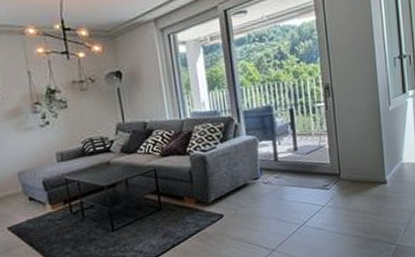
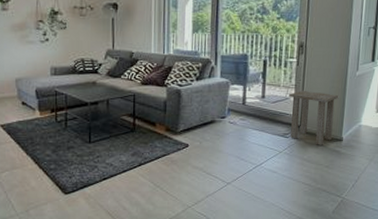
side table: none [322,134,375,192] -> present [289,90,339,145]

